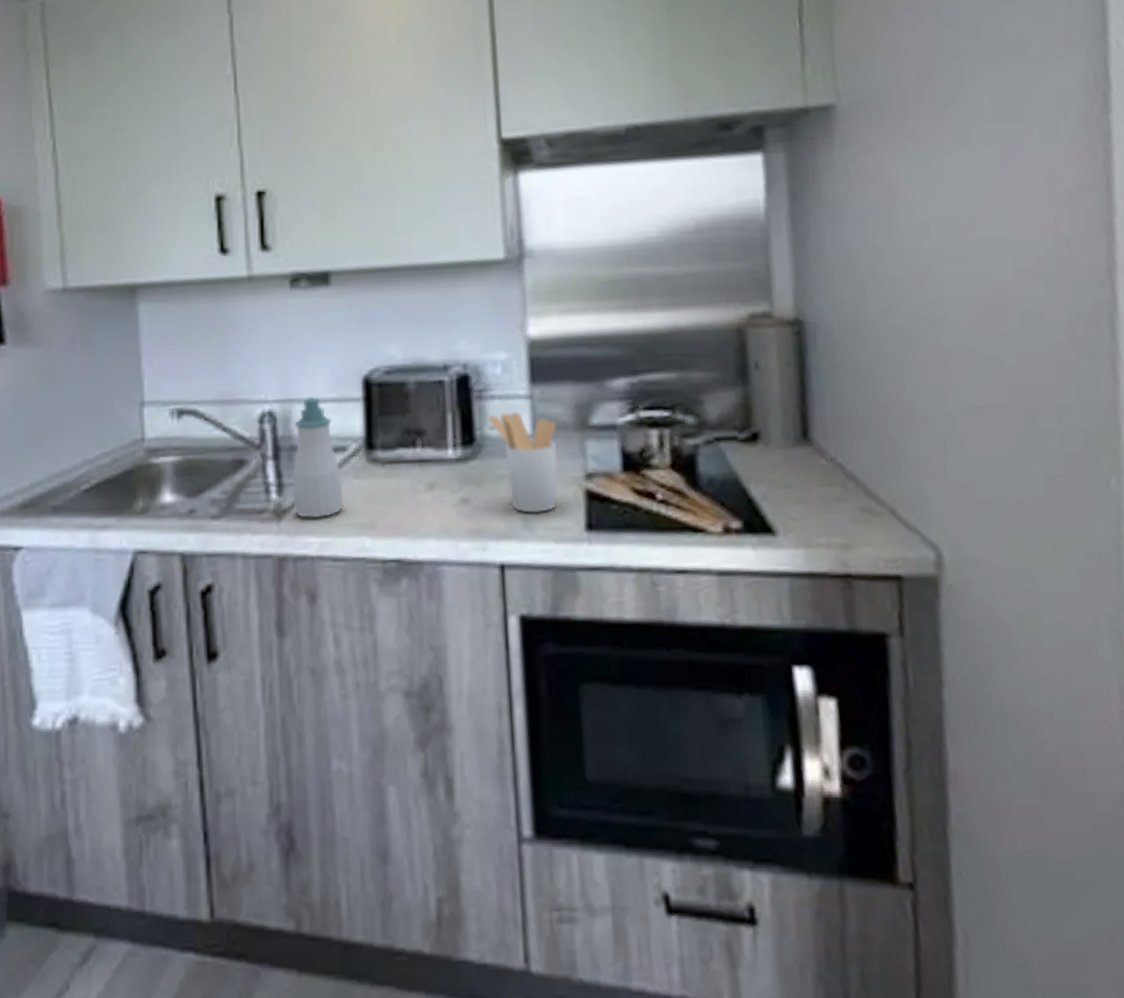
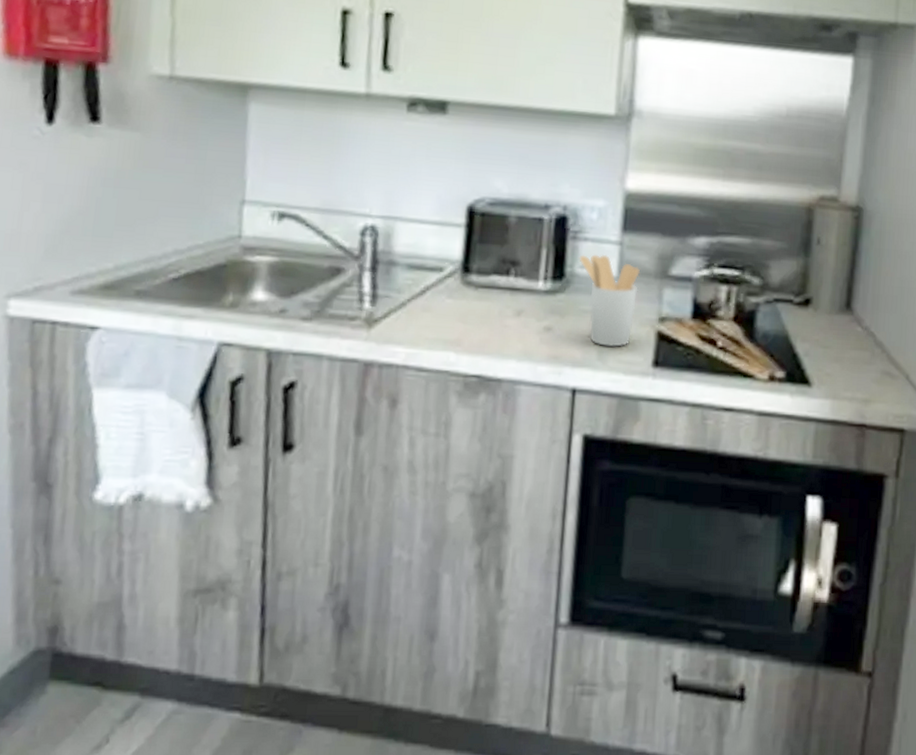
soap bottle: present [292,396,344,518] -> none [385,216,436,331]

